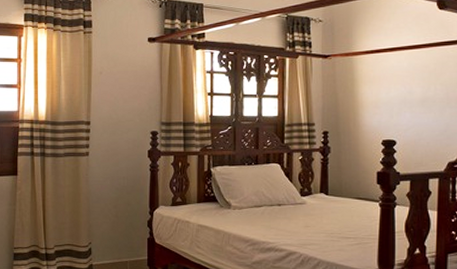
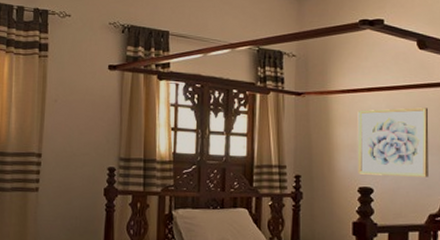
wall art: none [381,64,448,129] -> present [357,107,429,177]

